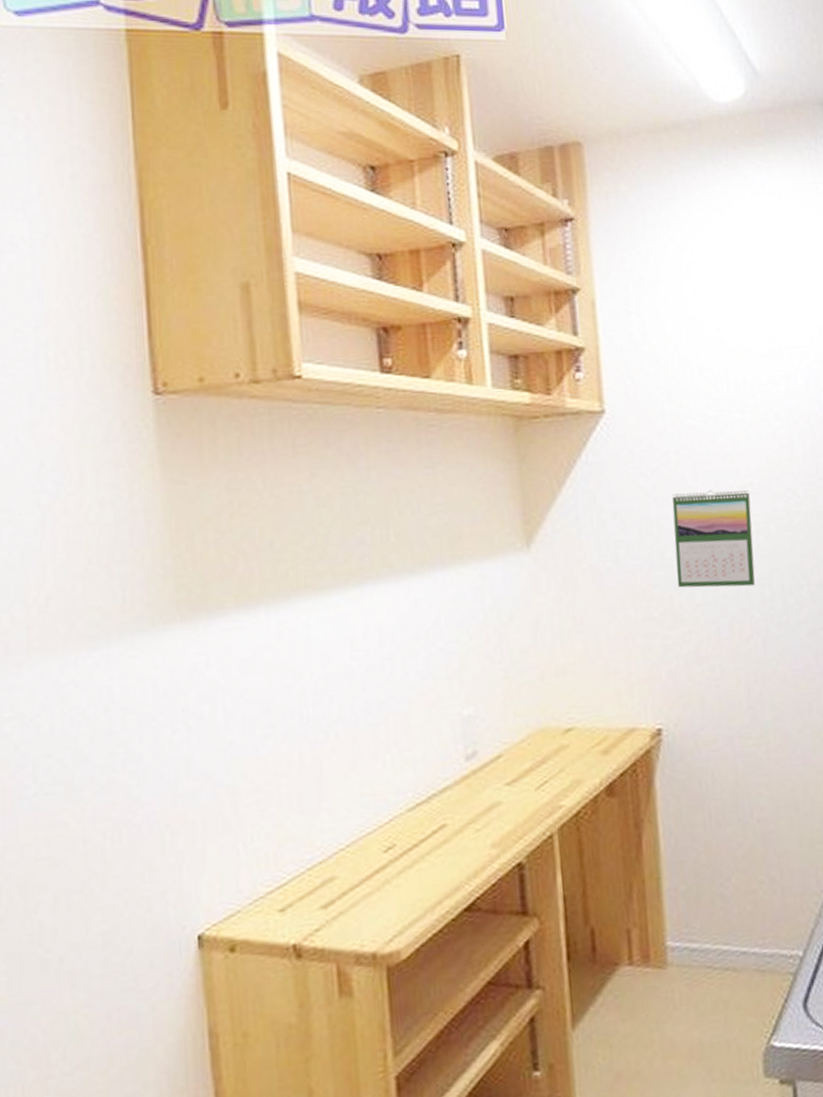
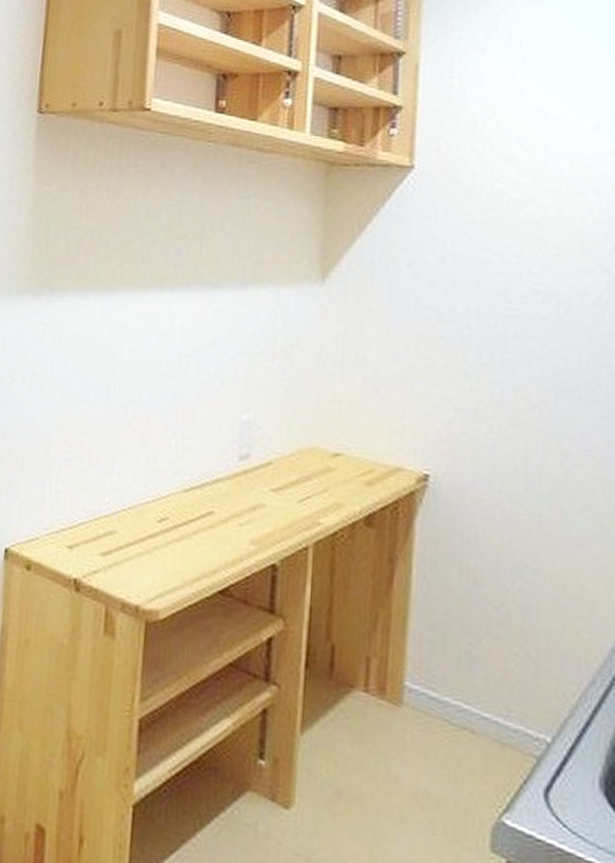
calendar: present [671,490,756,588] -> none [464,253,555,356]

